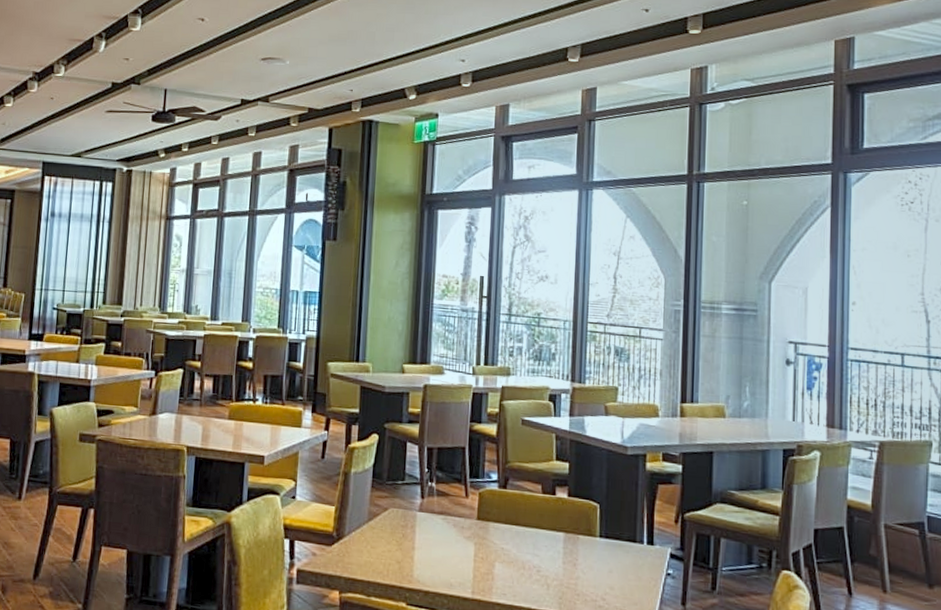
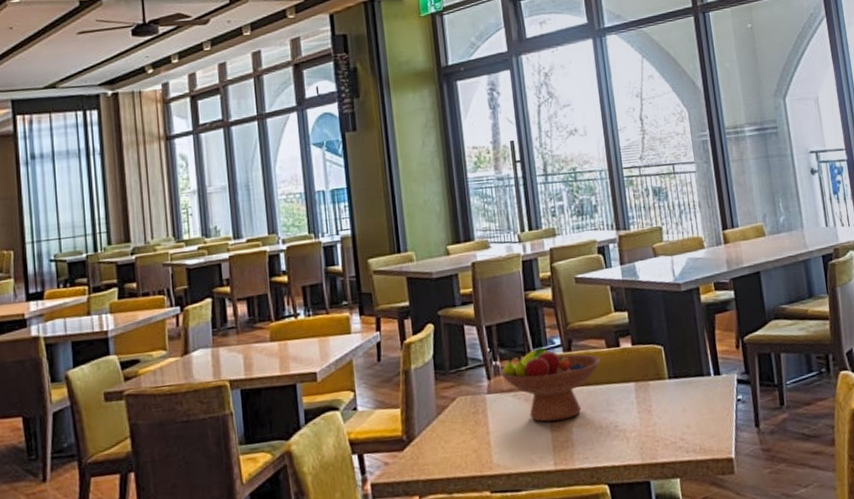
fruit bowl: none [433,478,534,553] -> present [499,346,601,422]

